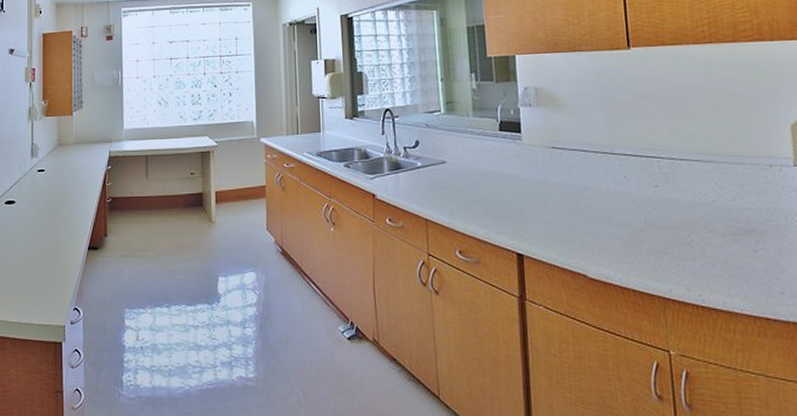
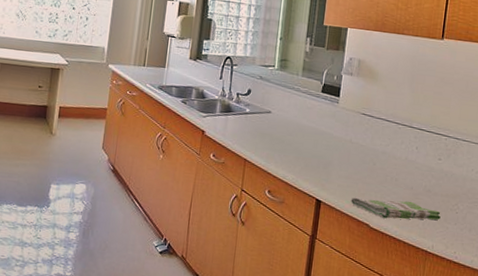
dish towel: none [558,240,673,265] -> present [351,196,441,220]

